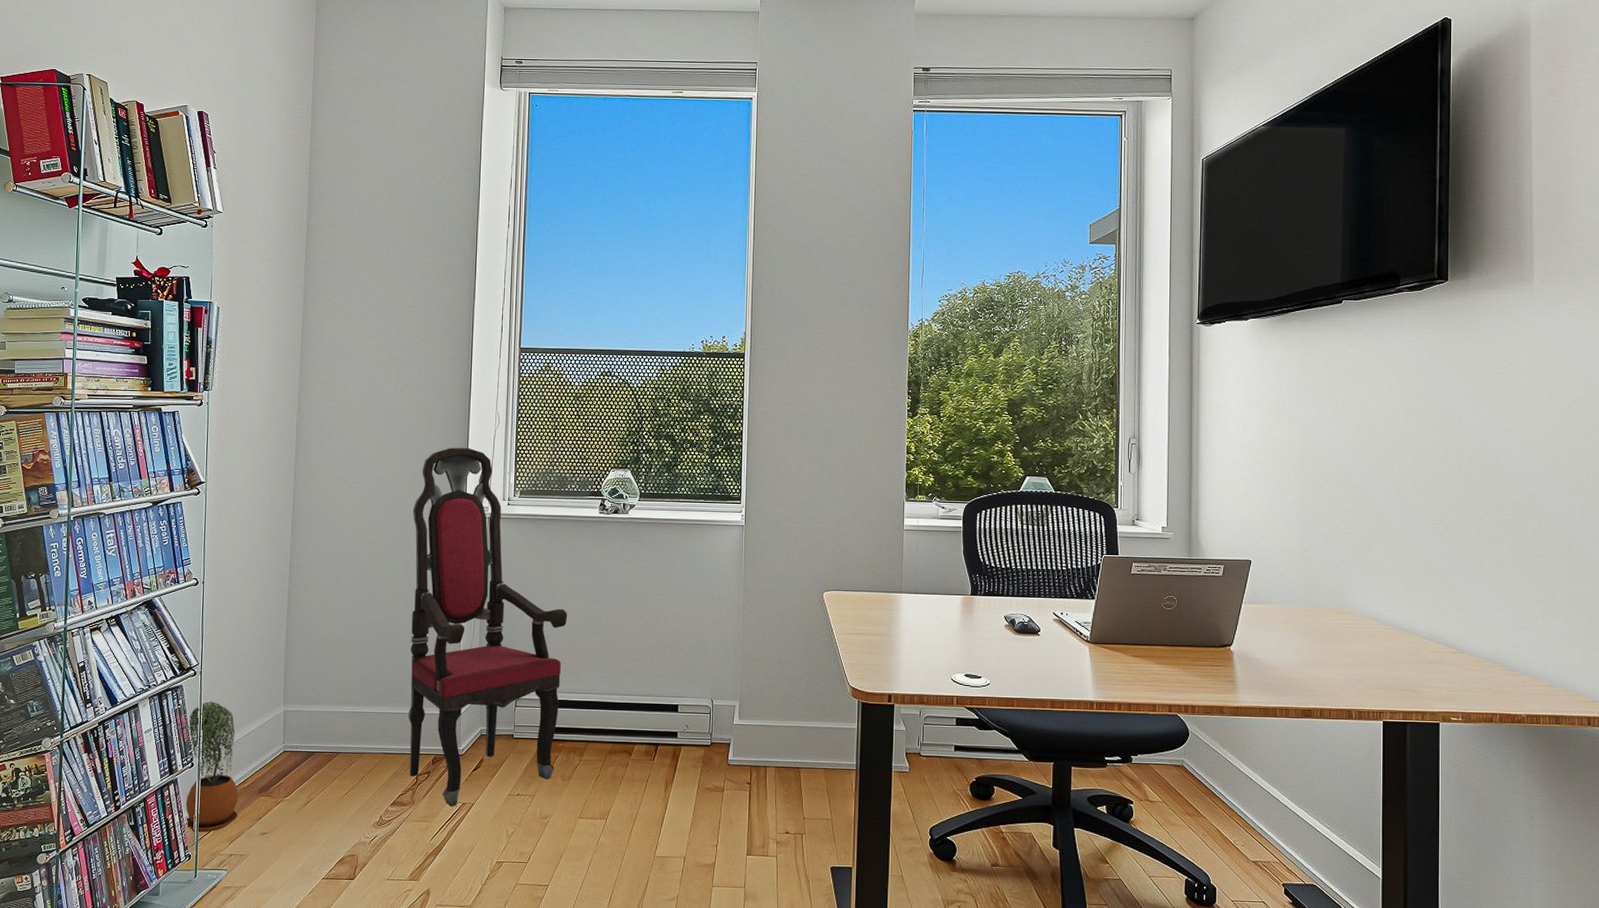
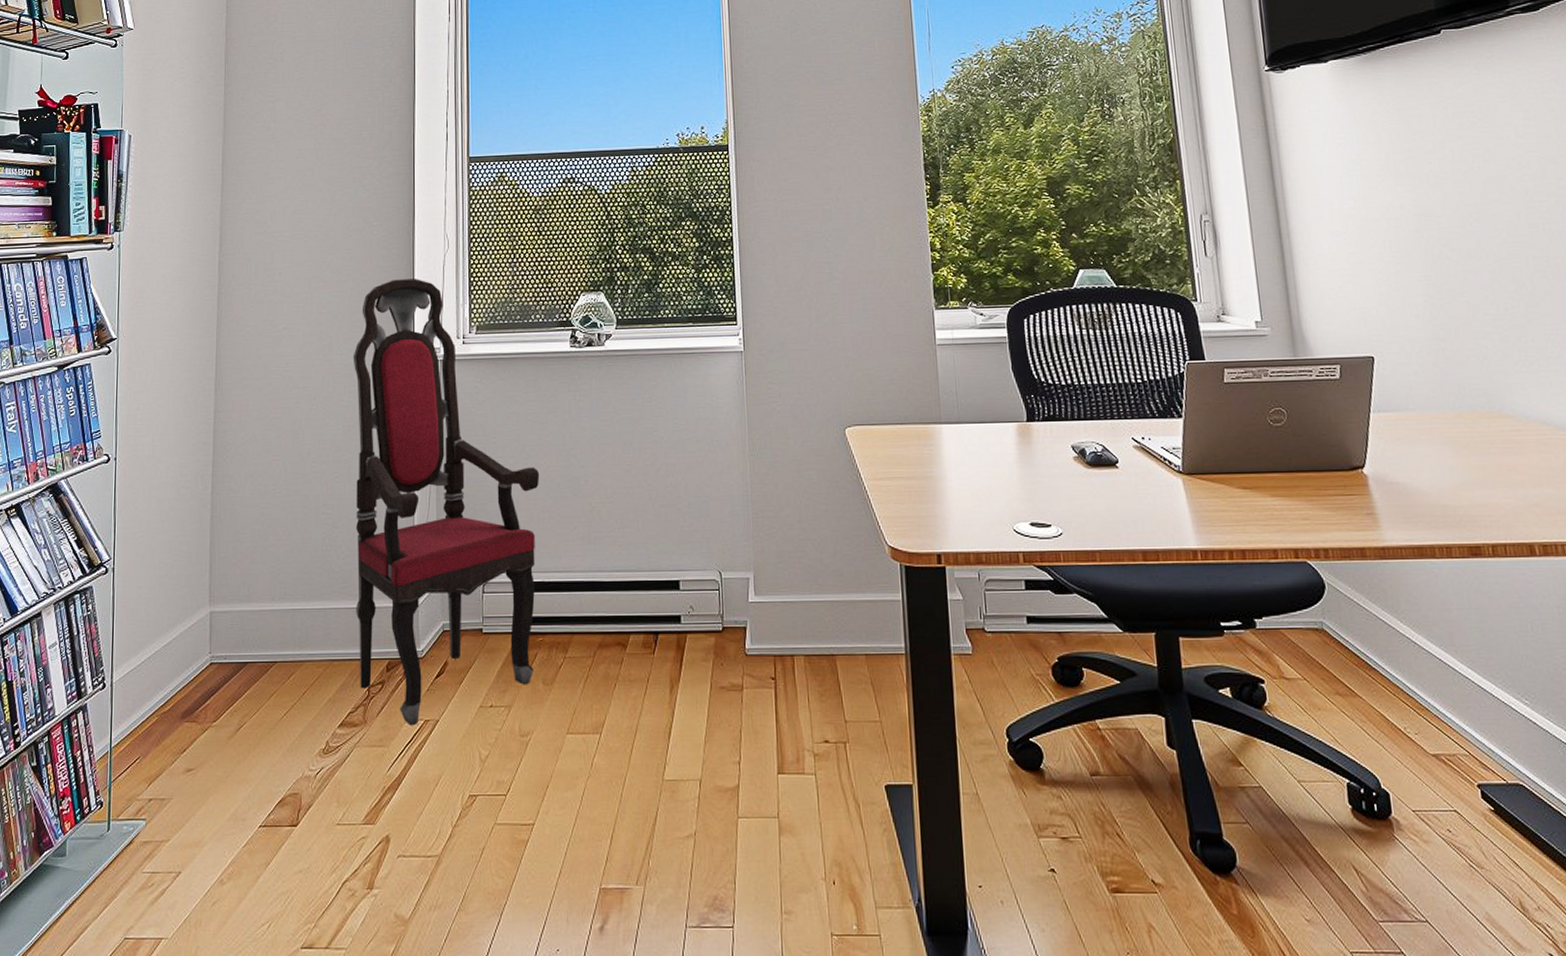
potted plant: present [185,701,239,833] -> none [96,605,159,772]

